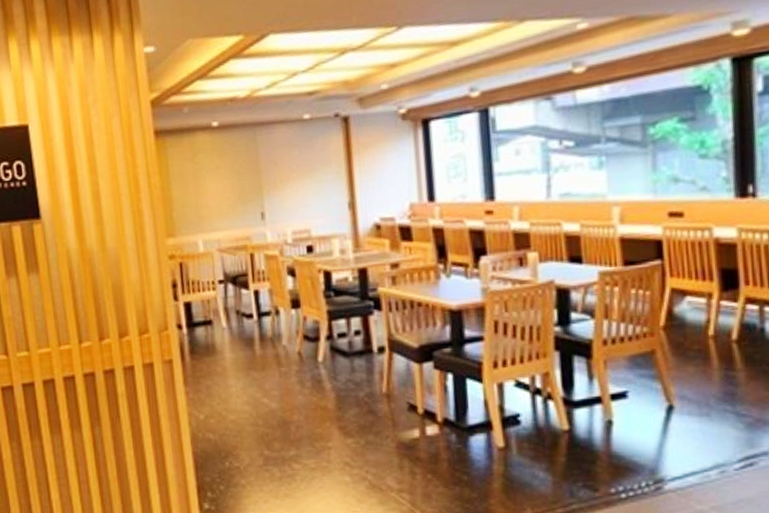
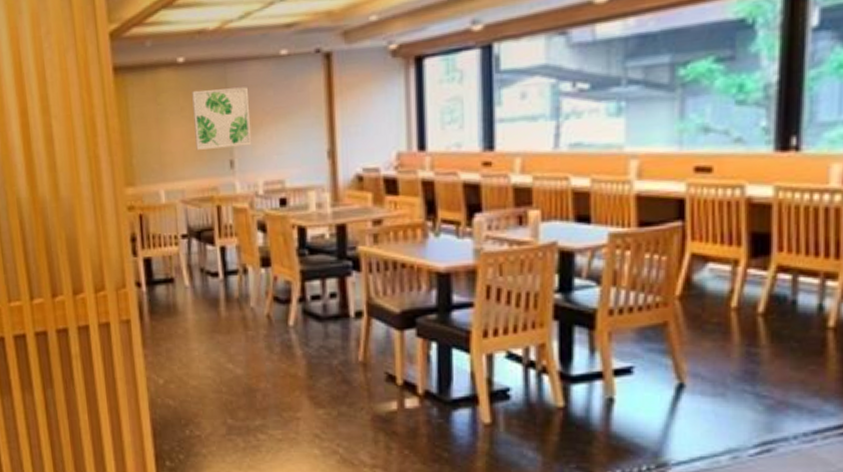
wall art: none [226,147,281,204] -> present [192,87,252,150]

